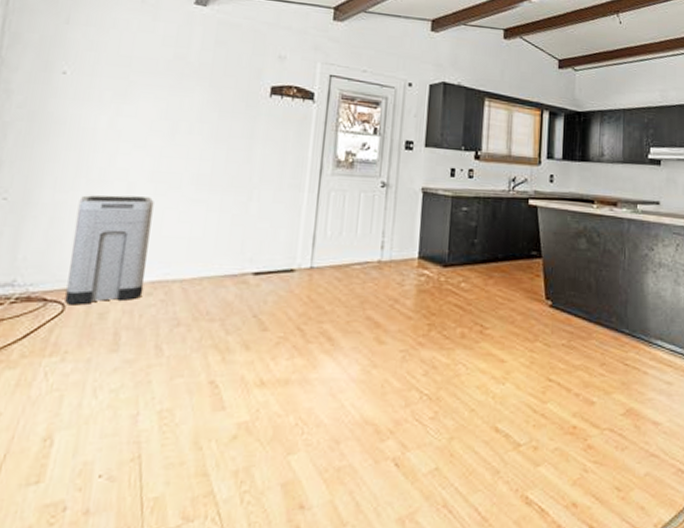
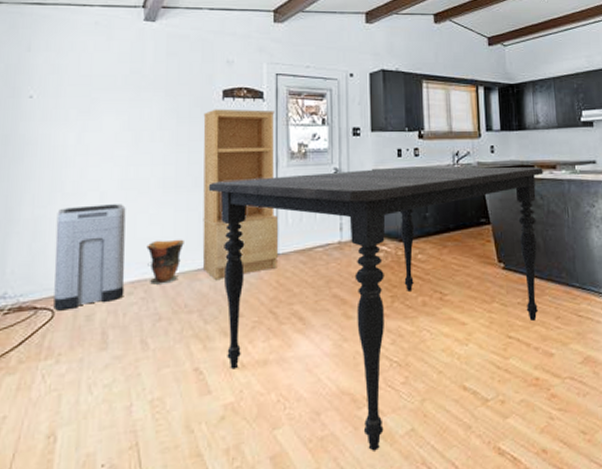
bucket: none [171,240,213,288] -> present [146,239,184,285]
bookcase: none [230,105,324,290] -> present [202,109,279,281]
dining table: none [244,183,603,488] -> present [208,166,543,451]

